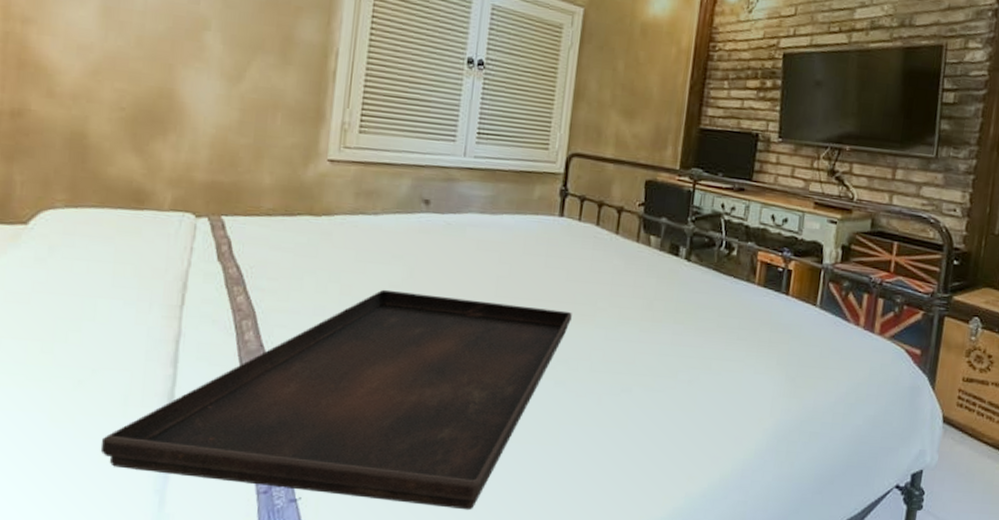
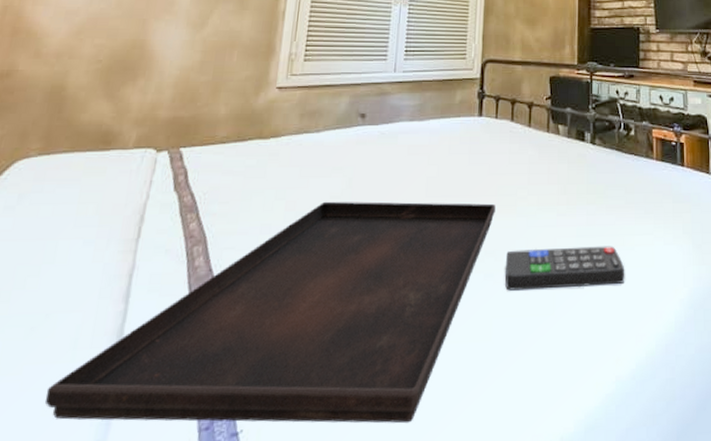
remote control: none [577,361,708,407] -> present [505,246,625,291]

